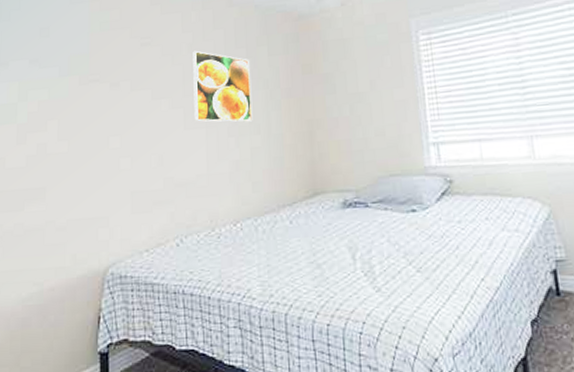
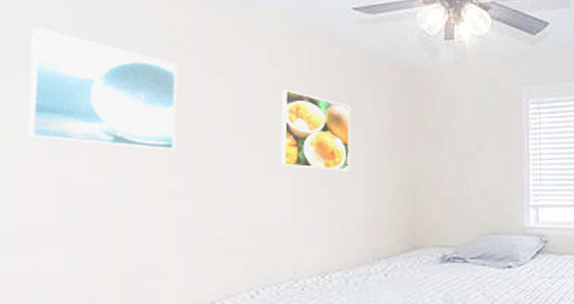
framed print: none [16,26,115,116] -> present [27,27,177,150]

